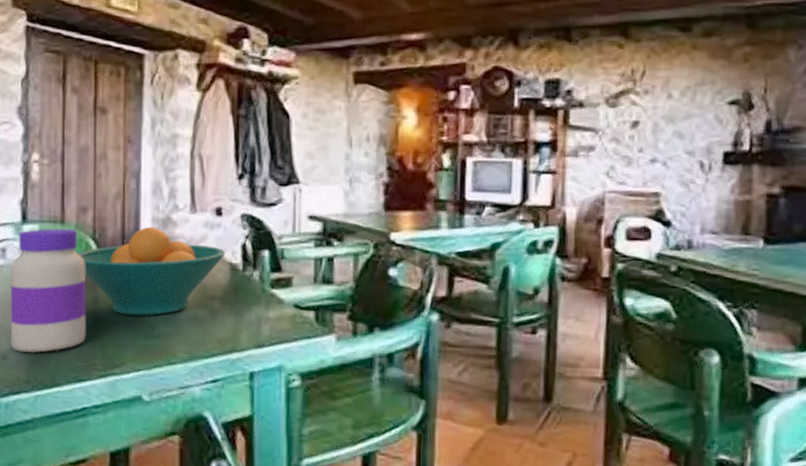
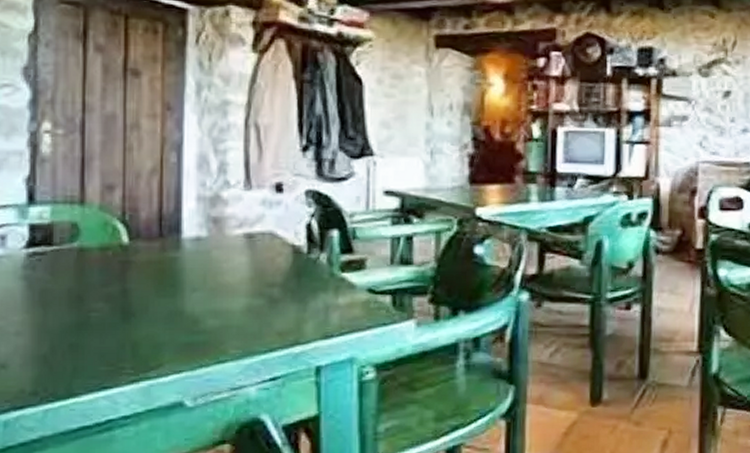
jar: present [10,228,86,353] -> none [11,211,113,359]
fruit bowl: present [77,226,226,316] -> none [100,206,287,309]

